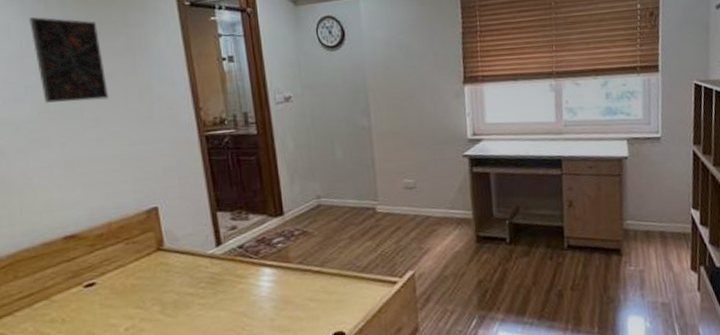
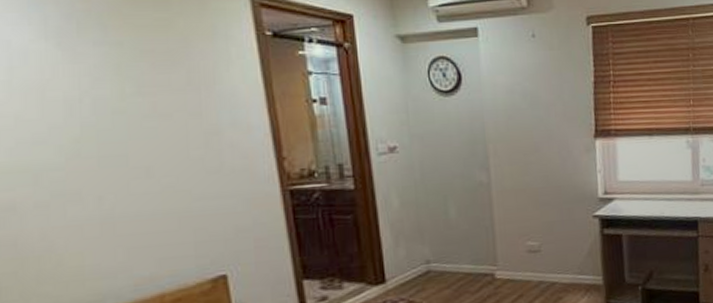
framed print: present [29,17,108,103] -> none [55,40,163,147]

